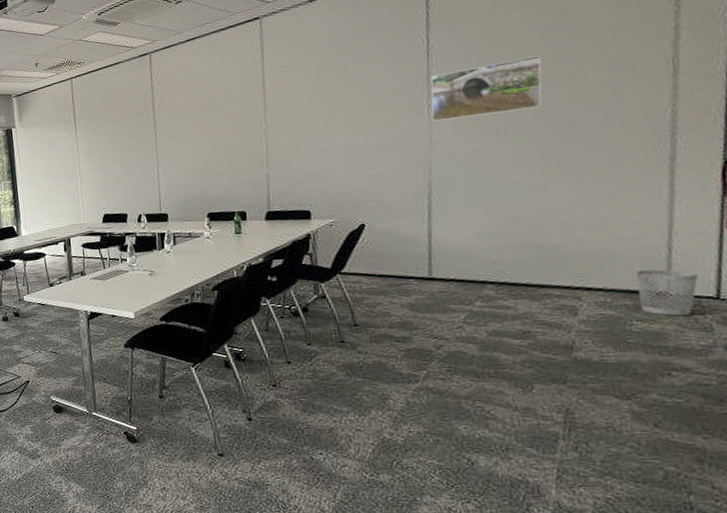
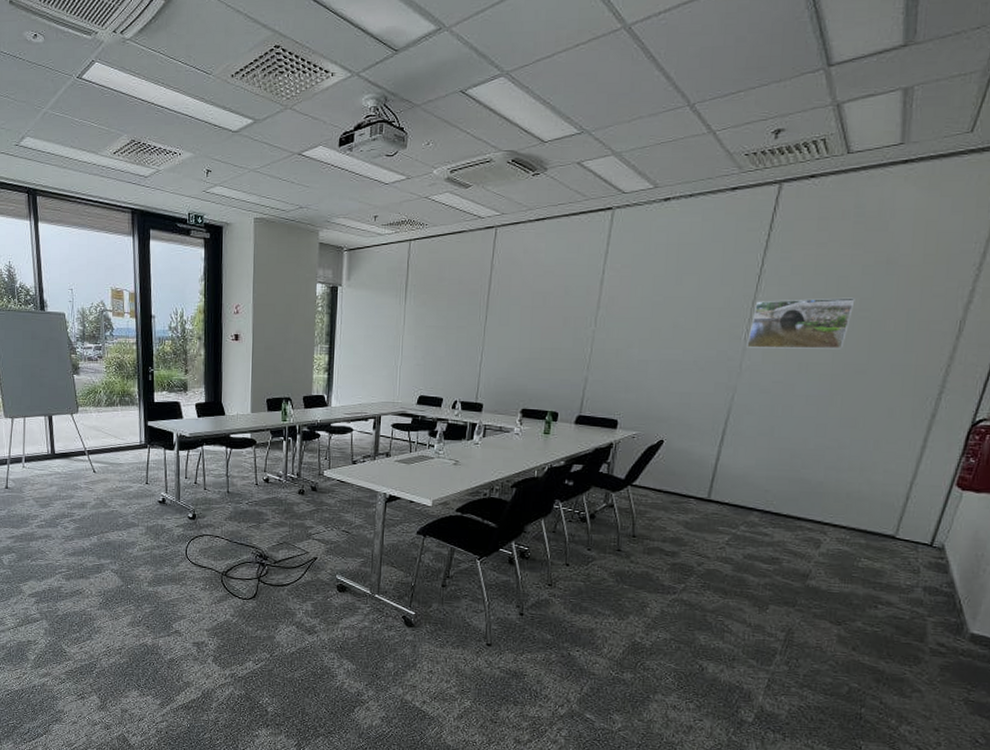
wastebasket: present [636,269,699,316] -> none [870,514,923,558]

